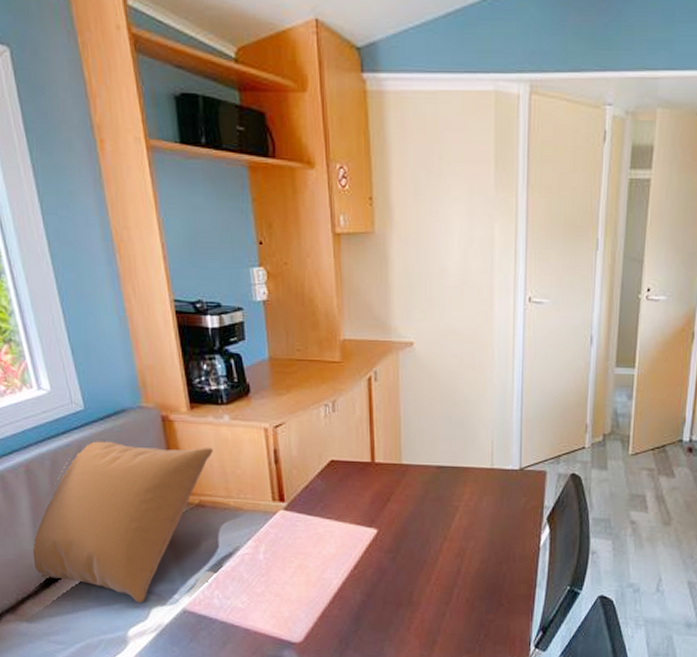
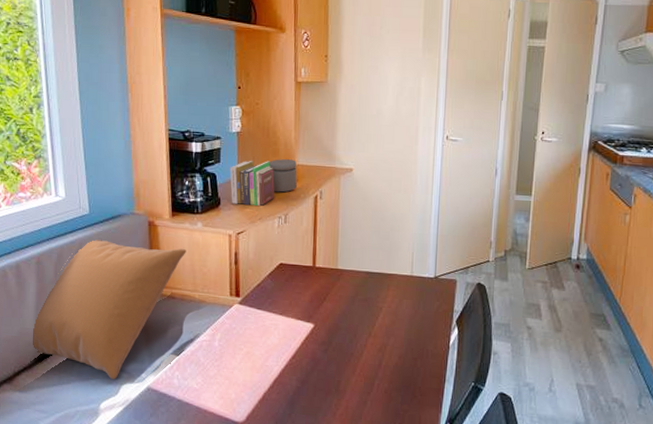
books: none [258,335,318,393] -> present [229,160,275,207]
jar: none [308,333,345,375] -> present [269,159,297,193]

